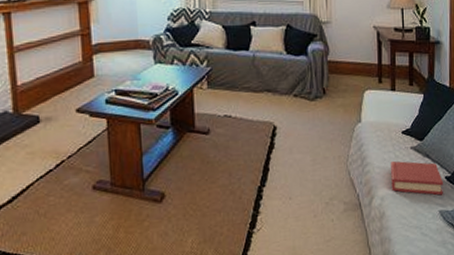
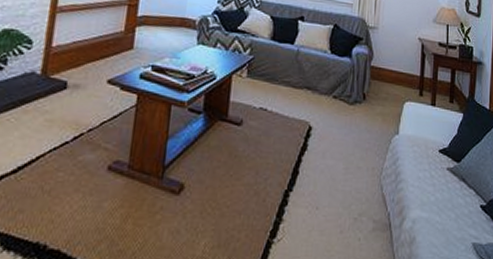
hardback book: present [390,160,443,196] -> none [424,180,478,226]

